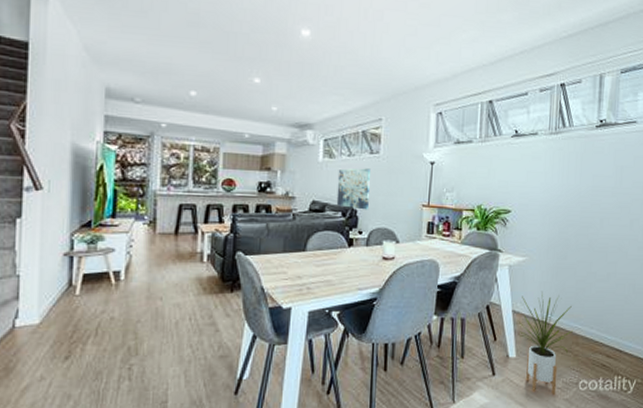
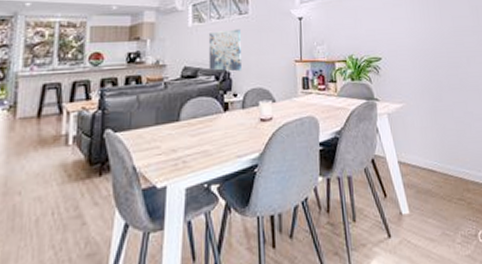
house plant: present [518,291,574,395] -> none [405,137,463,252]

